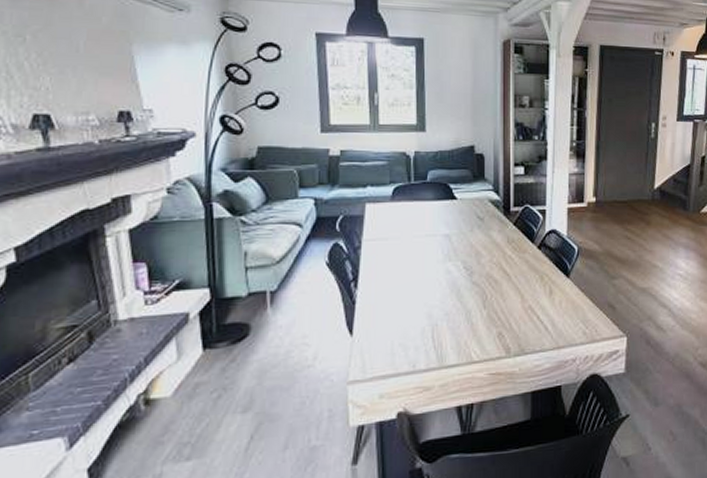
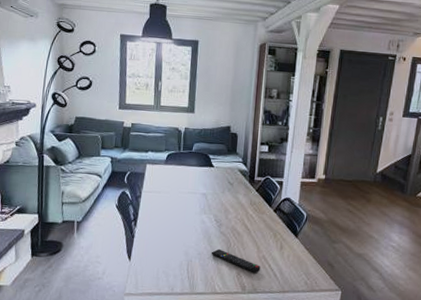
remote control: none [462,304,527,330] -> present [211,248,261,274]

